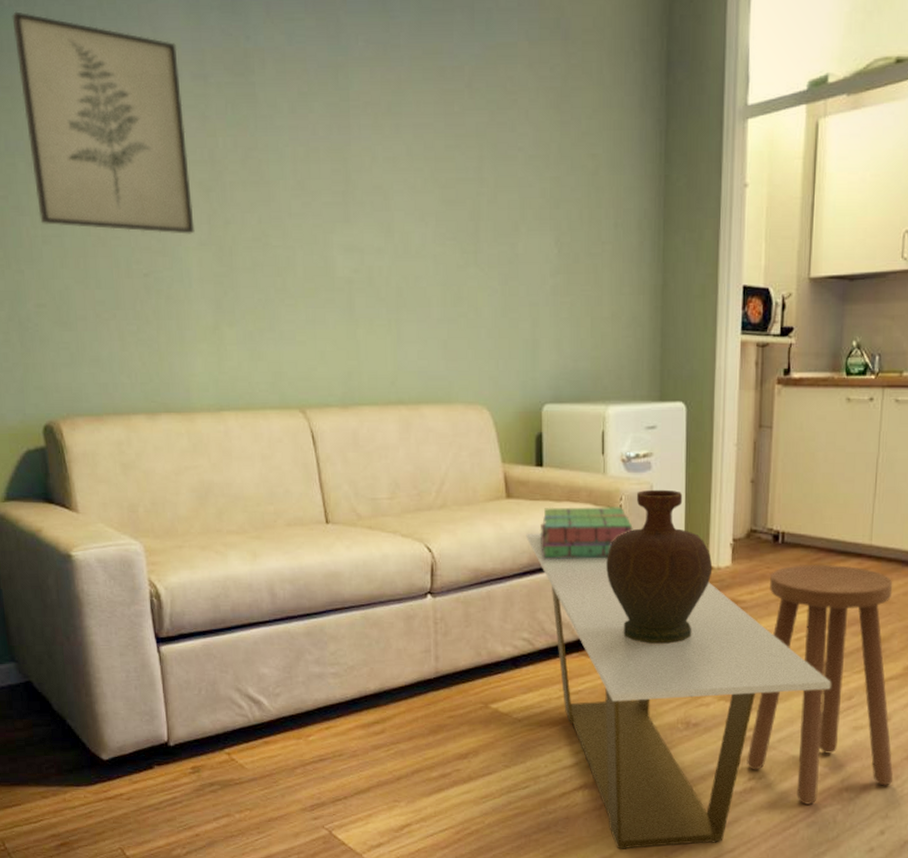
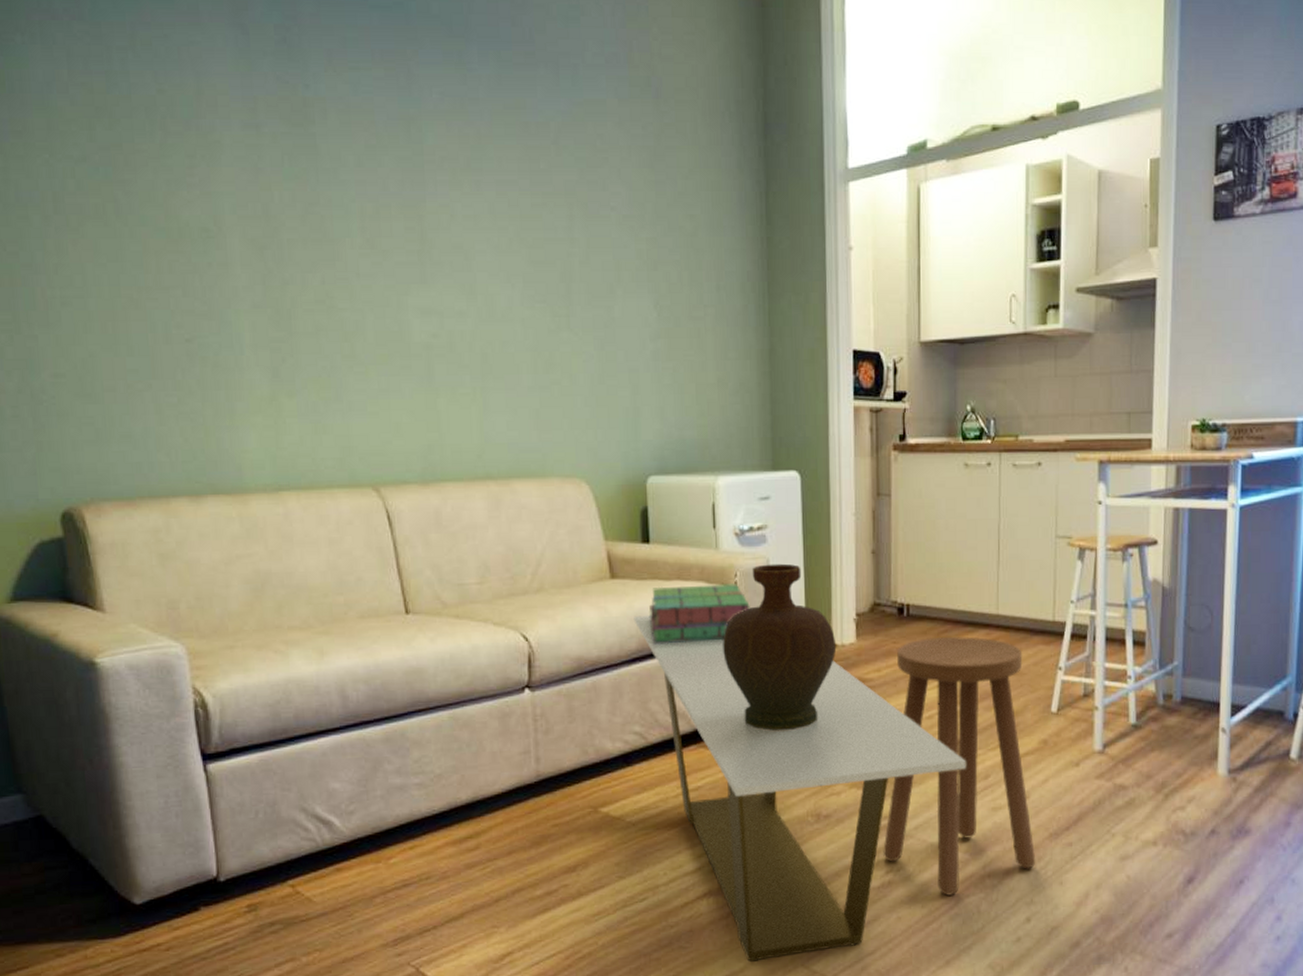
wall art: present [12,11,195,234] -> none [25,49,247,296]

